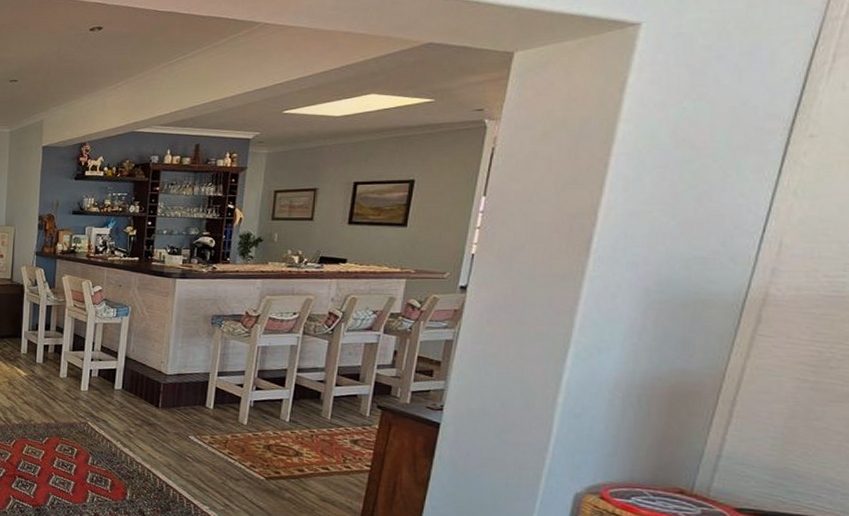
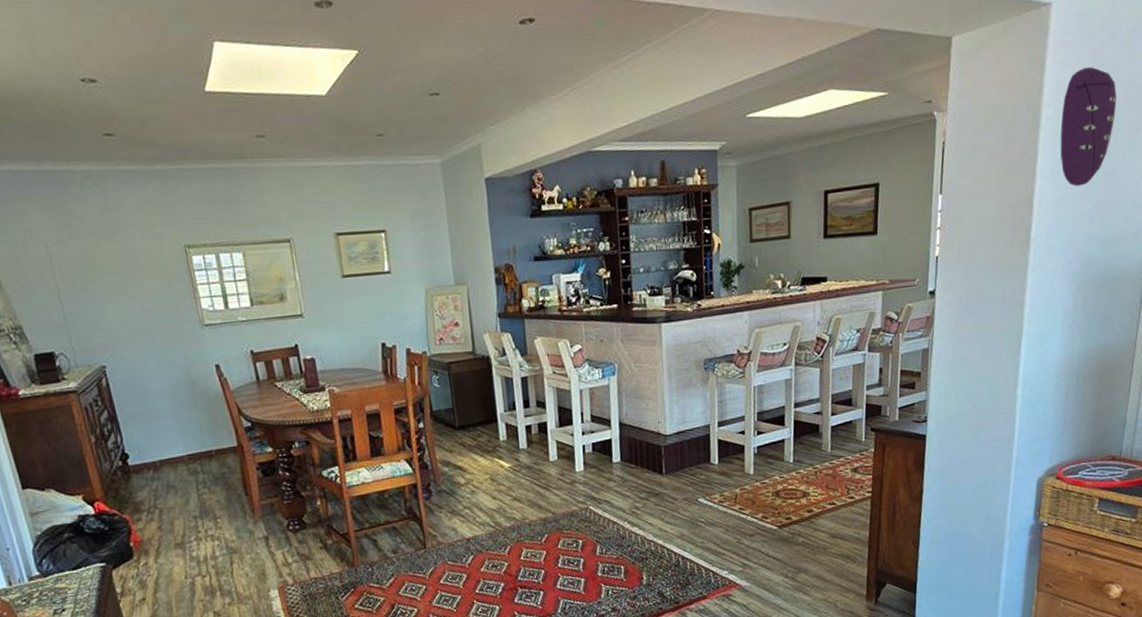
decorative mask: none [638,86,720,203] -> present [1060,67,1117,187]

